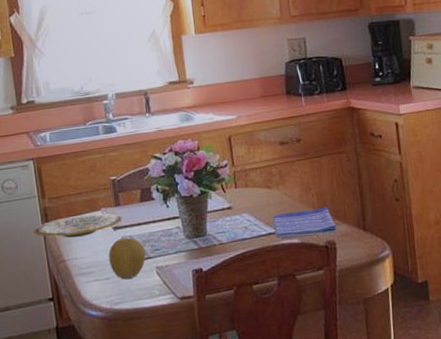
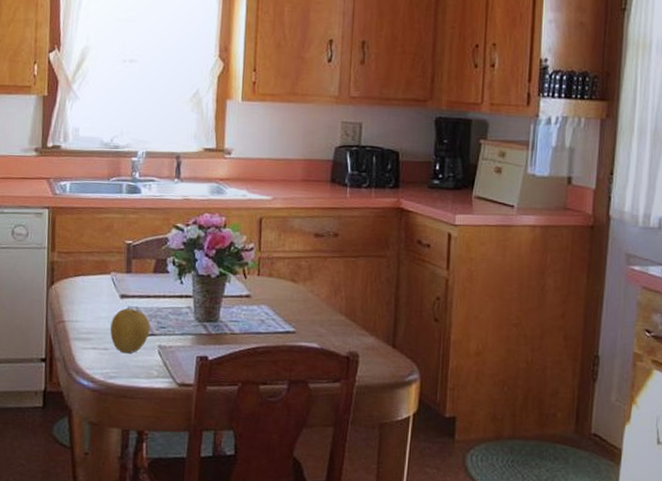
plate: present [32,213,124,238] -> none [36,275,133,299]
dish towel: present [272,207,337,239] -> none [292,312,363,345]

